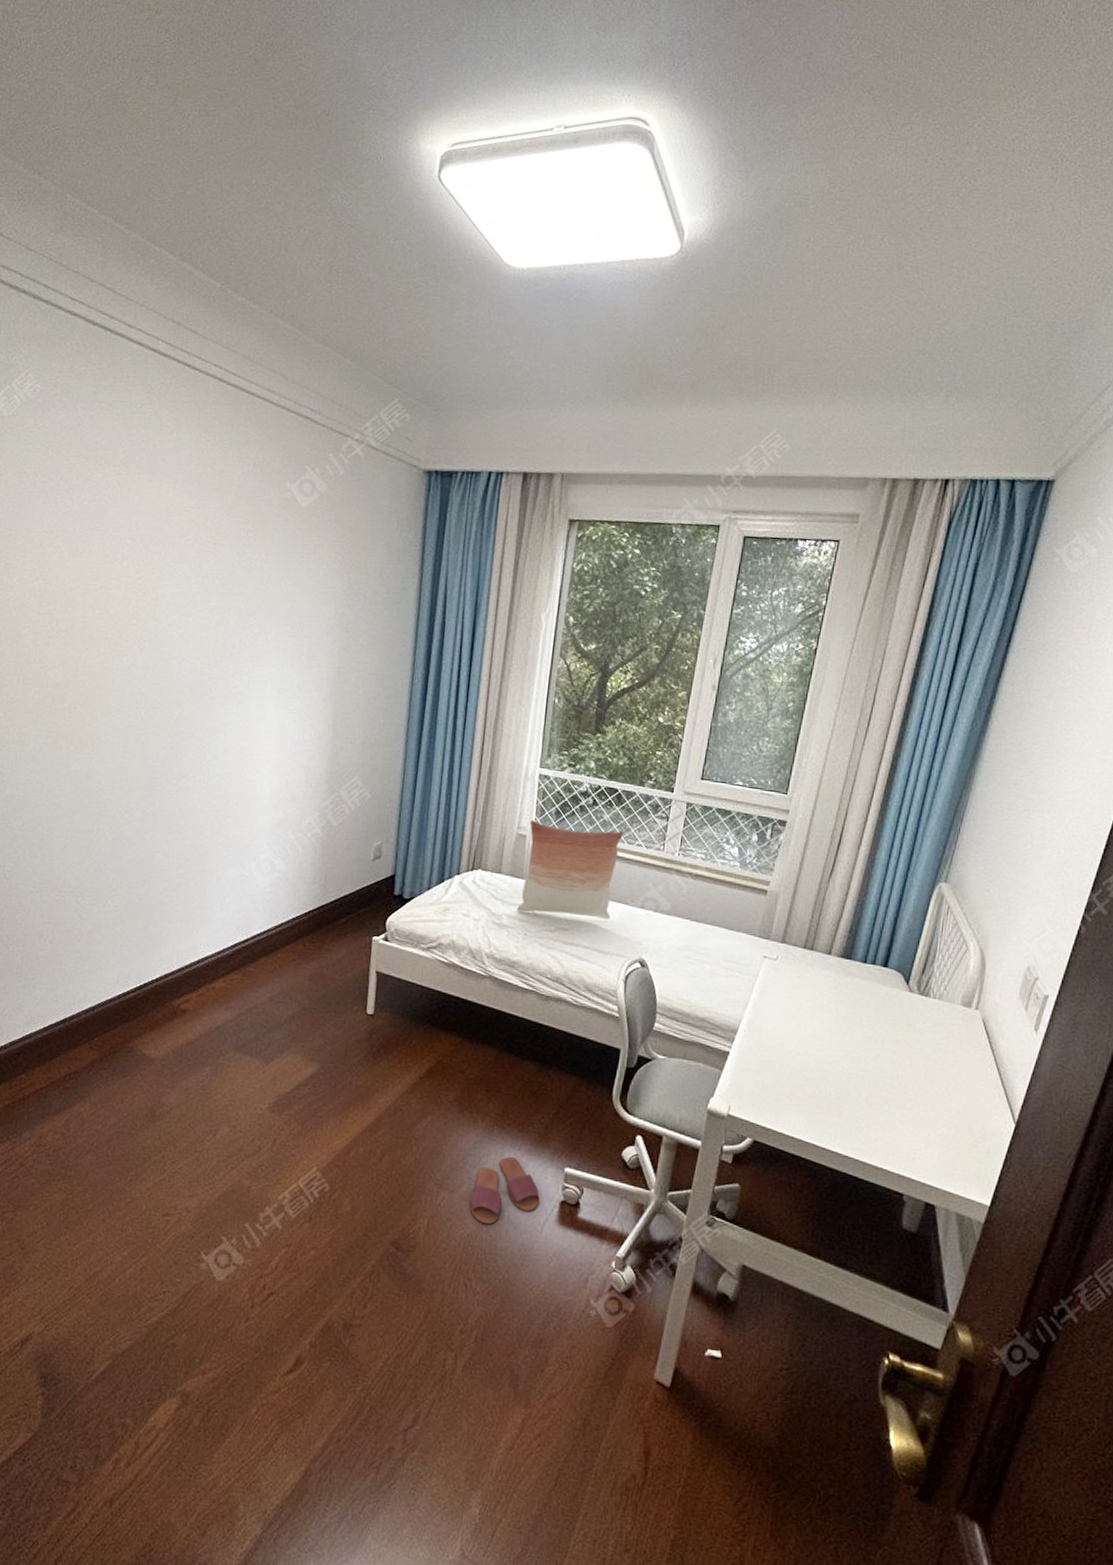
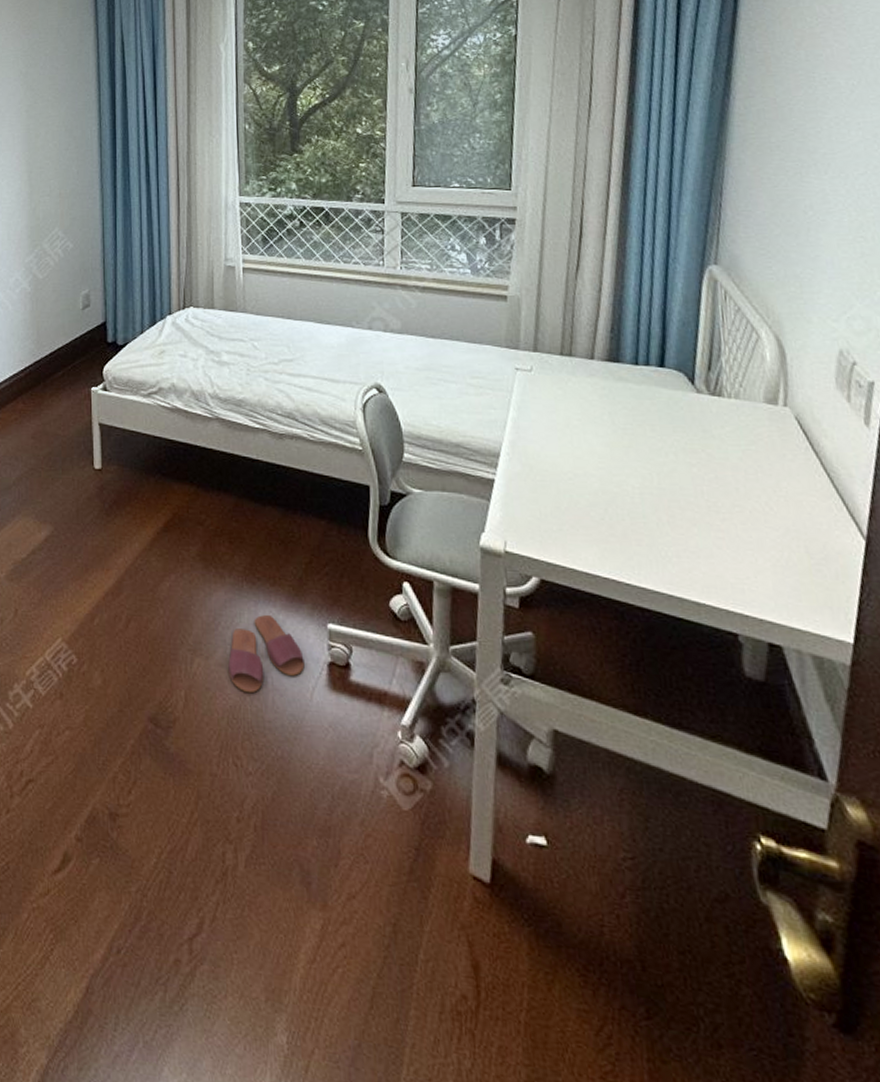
pillow: present [517,819,624,920] -> none [236,249,337,346]

